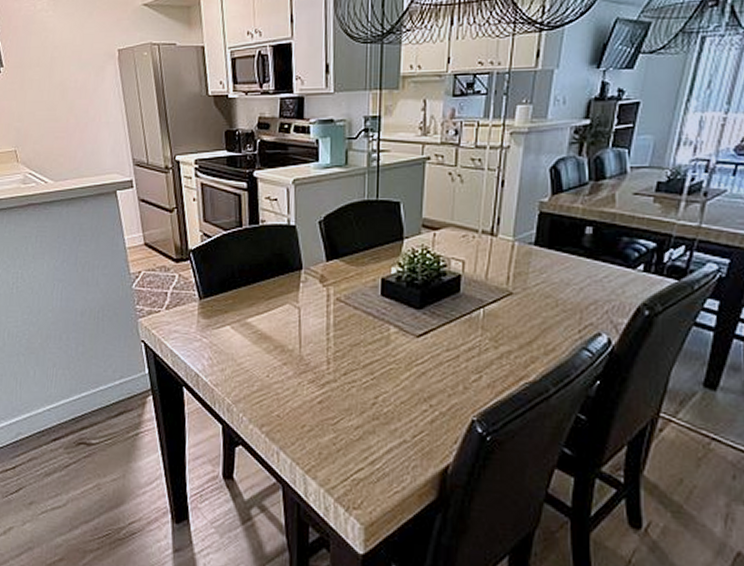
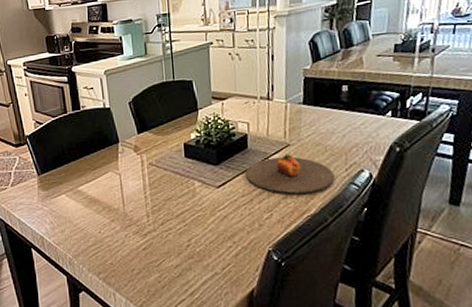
plate: none [453,304,564,355] -> present [245,154,335,194]

